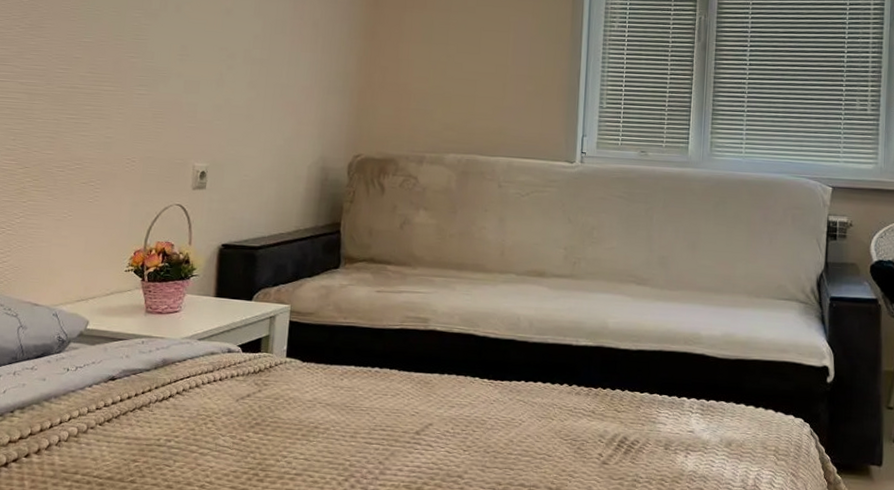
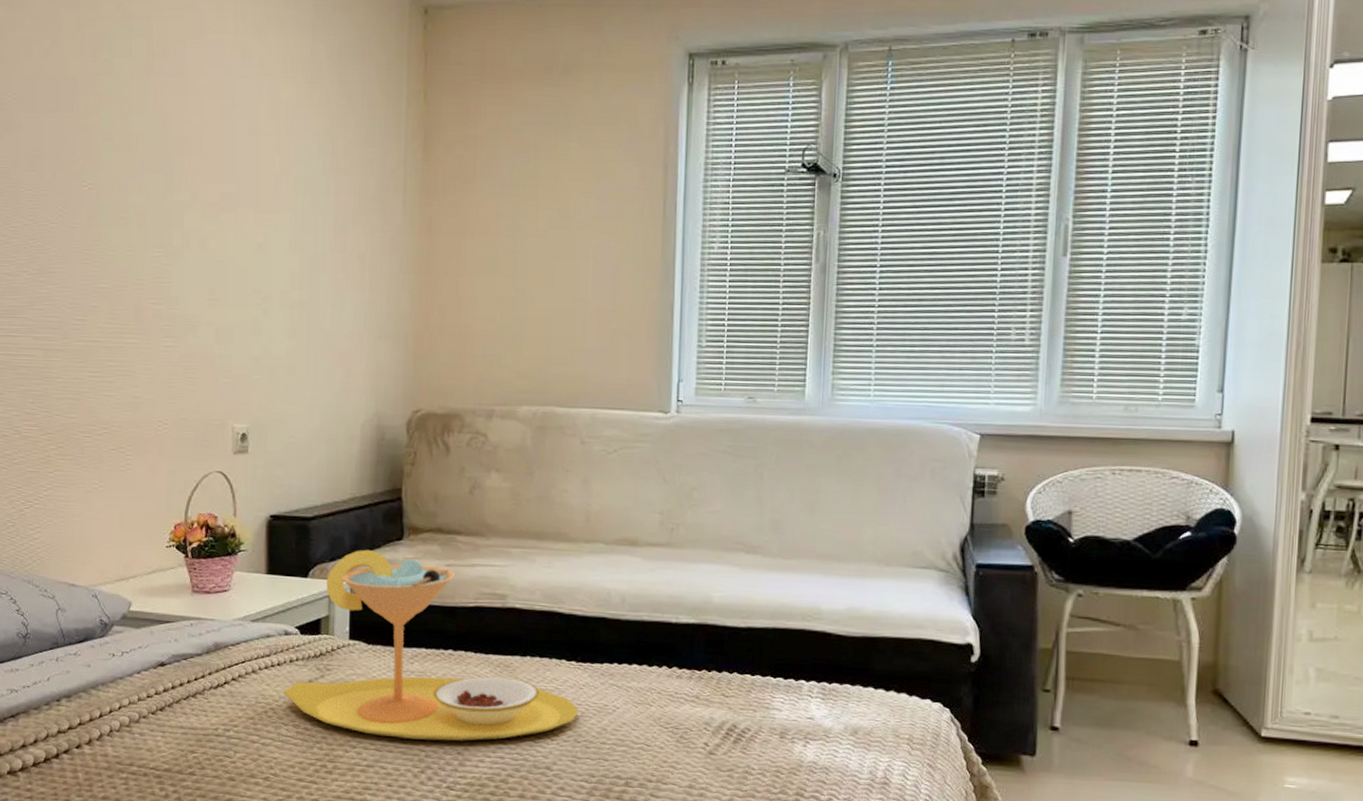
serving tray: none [223,276,489,452] -> present [284,549,579,741]

